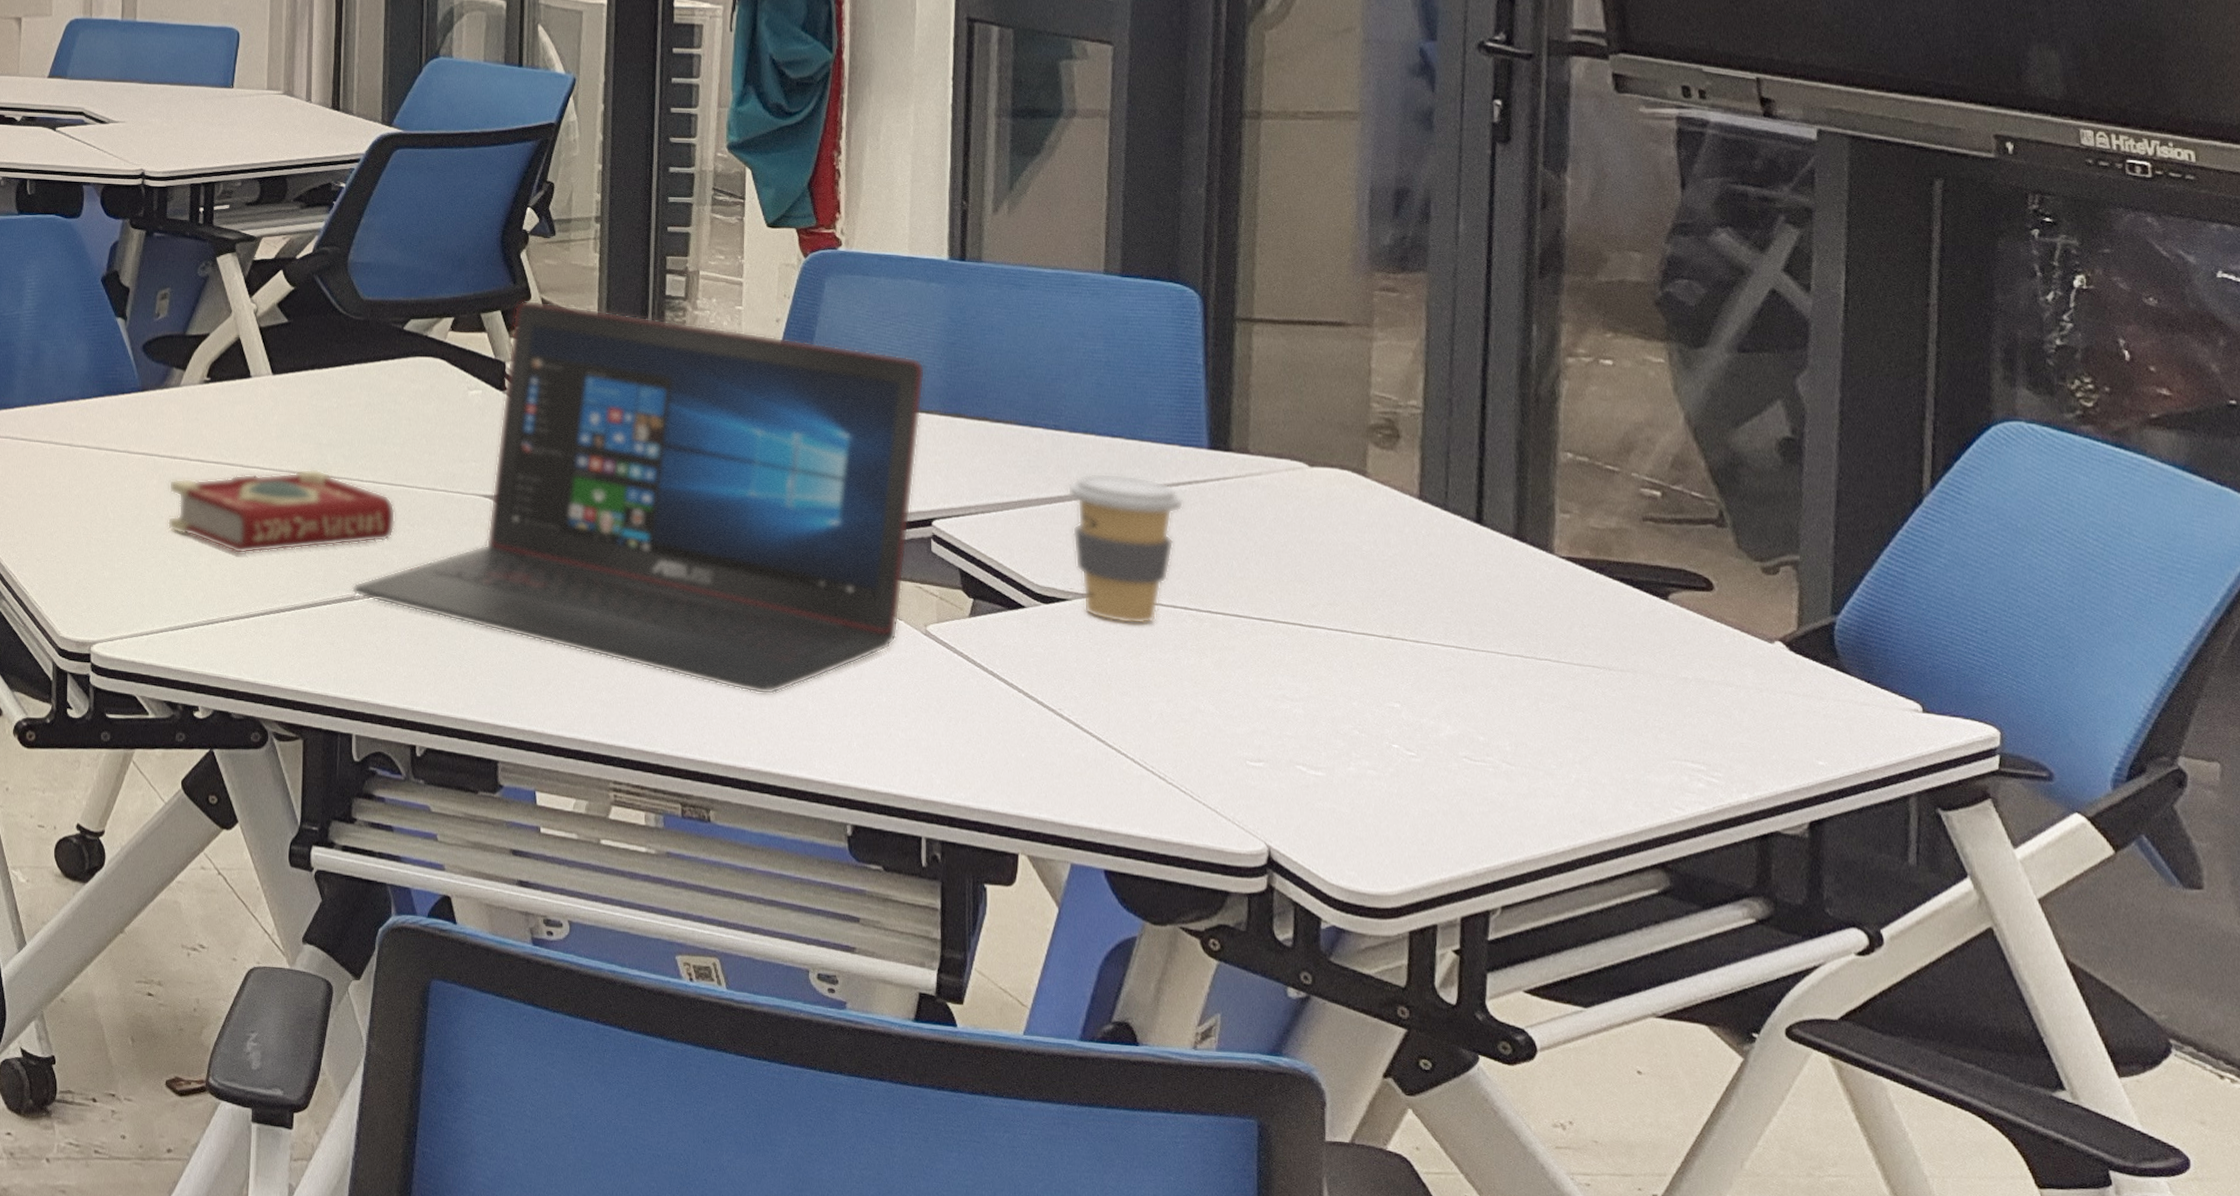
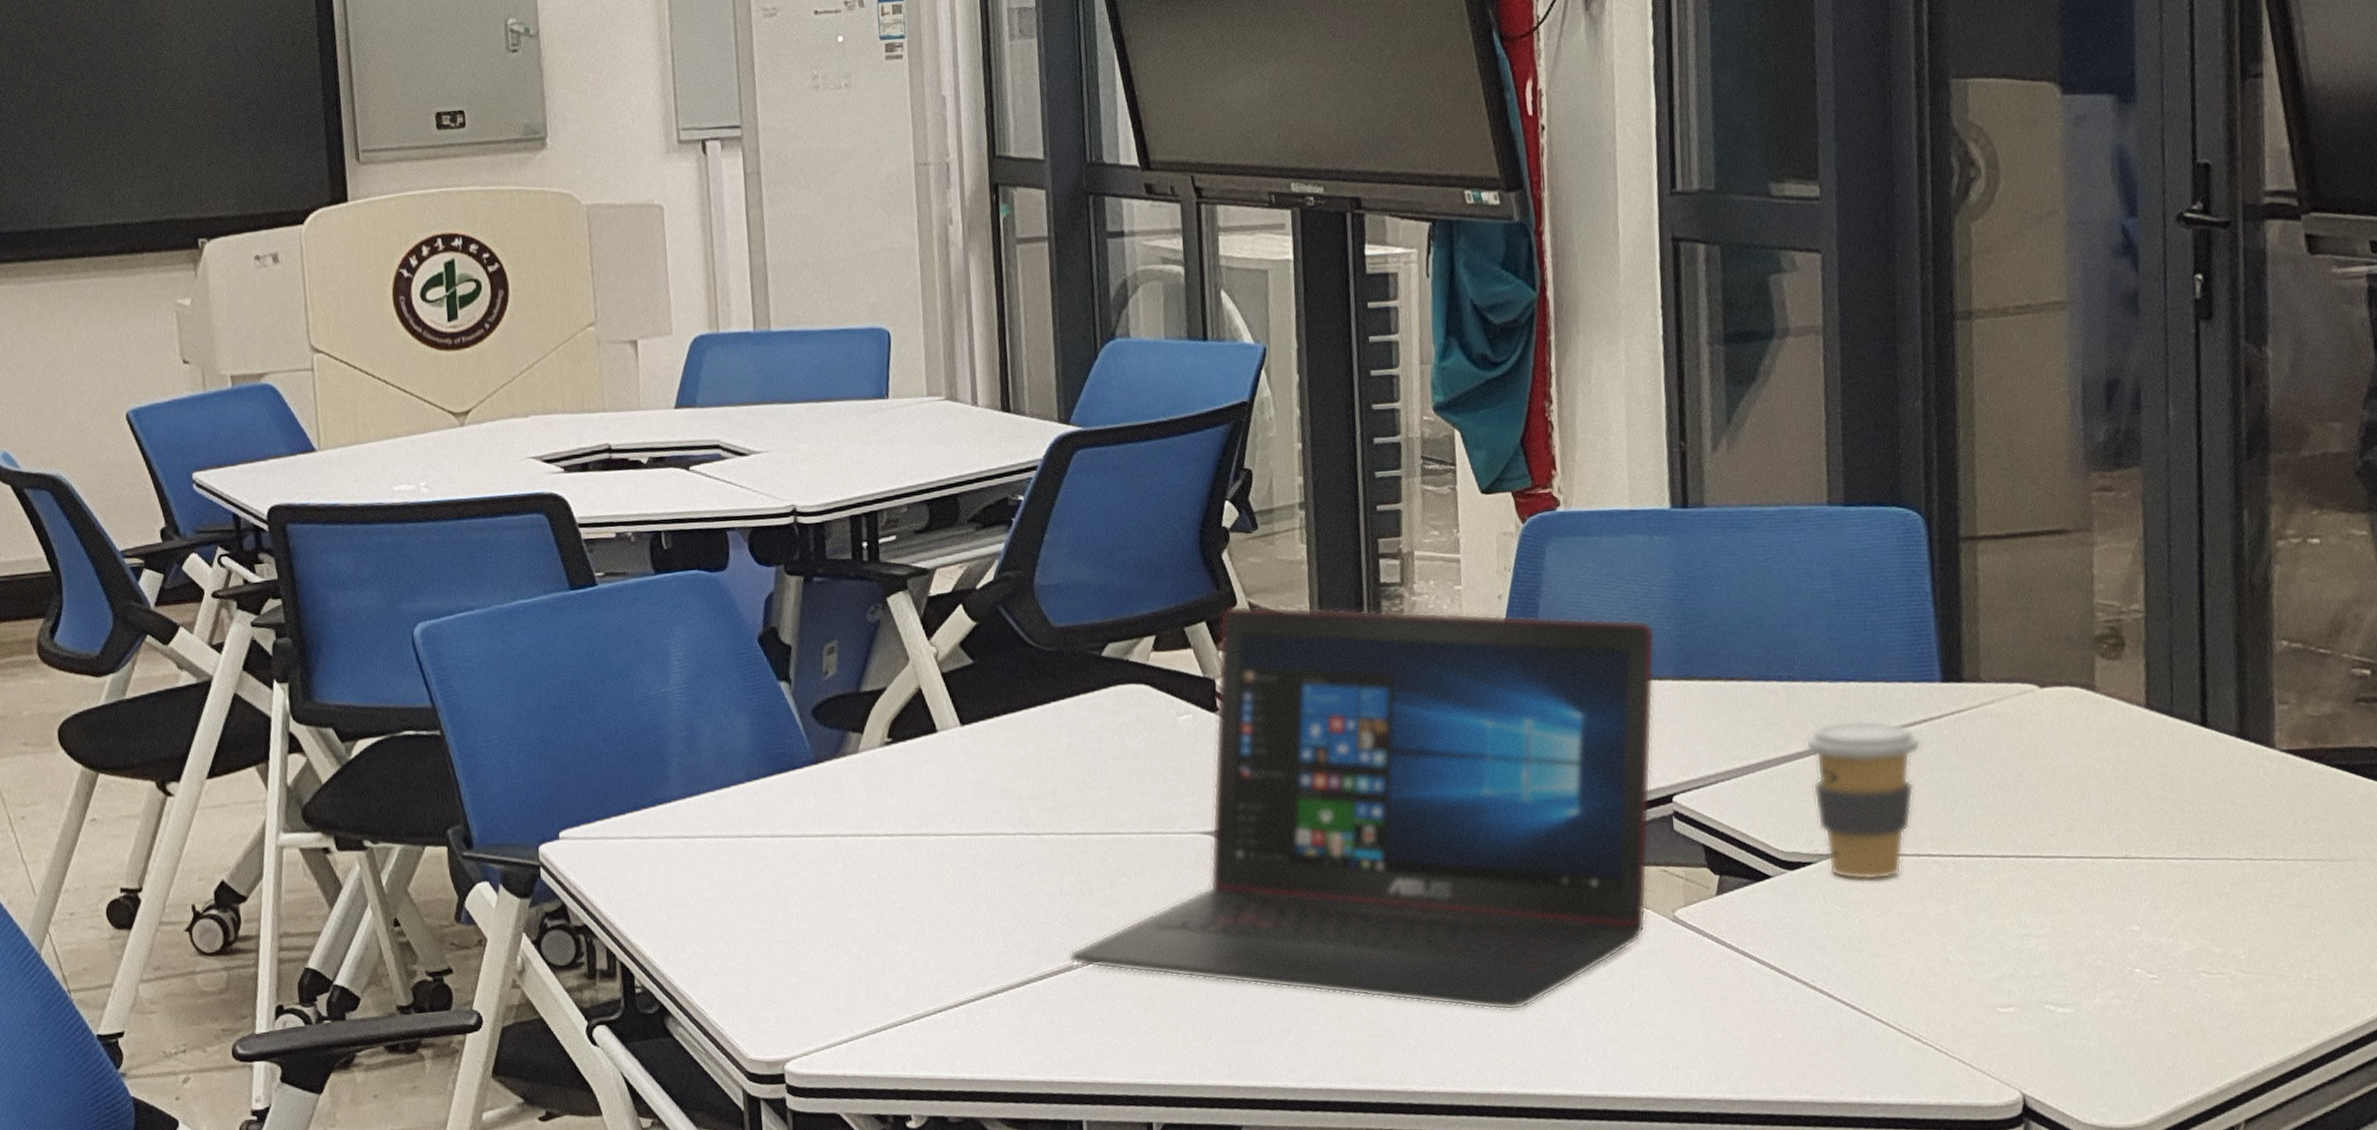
book: present [167,468,396,554] -> none [855,826,1111,936]

